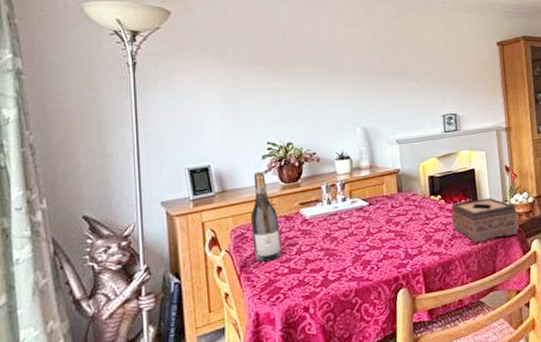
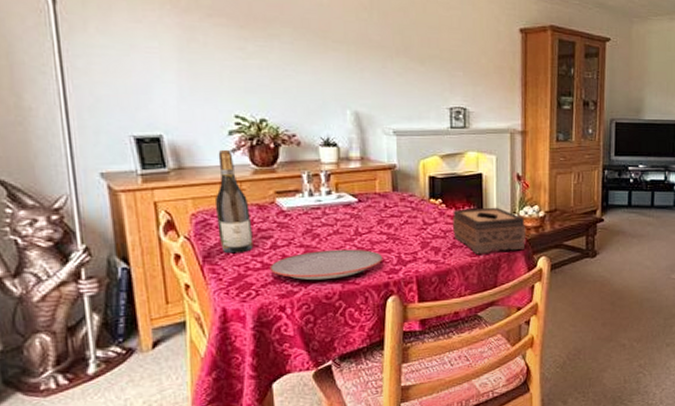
plate: none [295,248,393,281] -> present [269,249,383,280]

